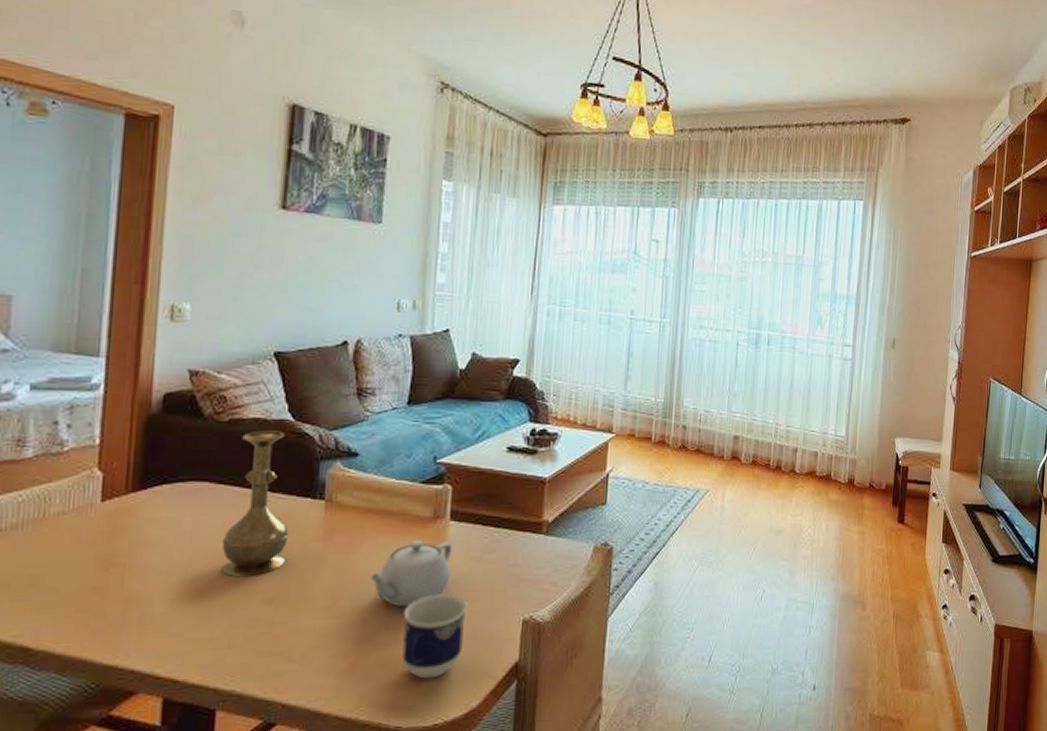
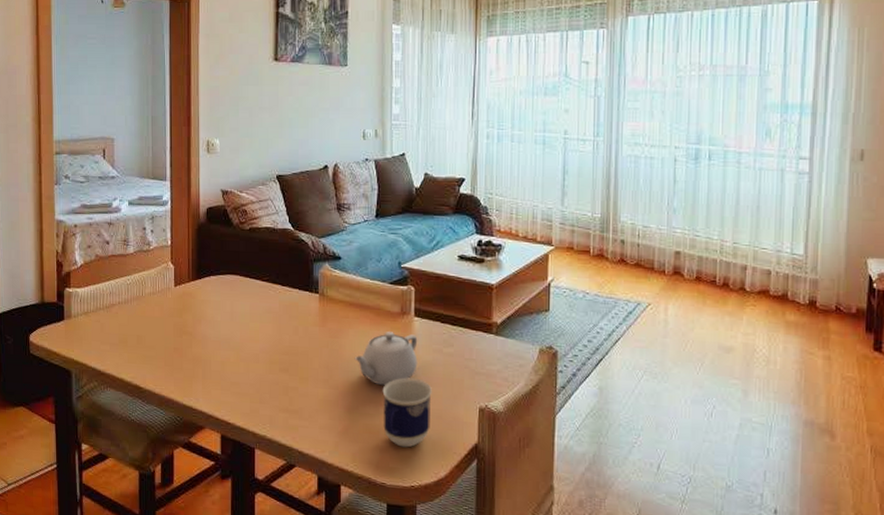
vase: present [221,430,289,576] -> none [251,237,295,350]

